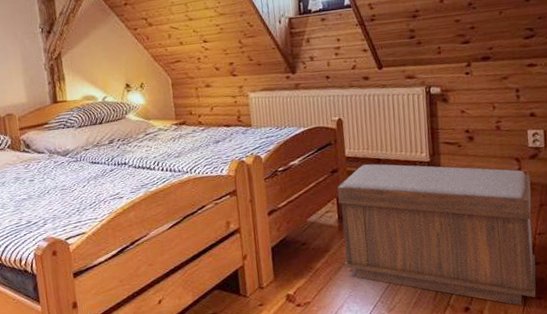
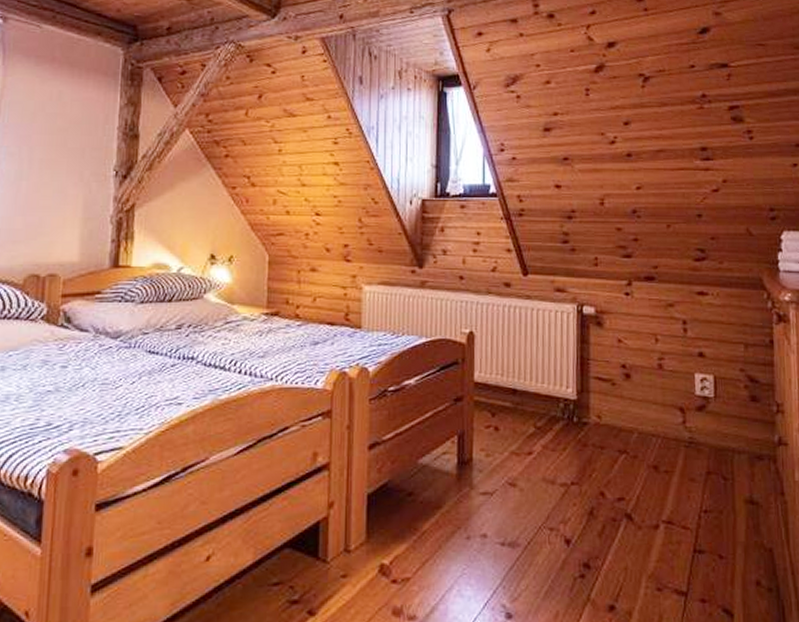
bench: present [337,164,536,306] -> none [459,395,700,609]

